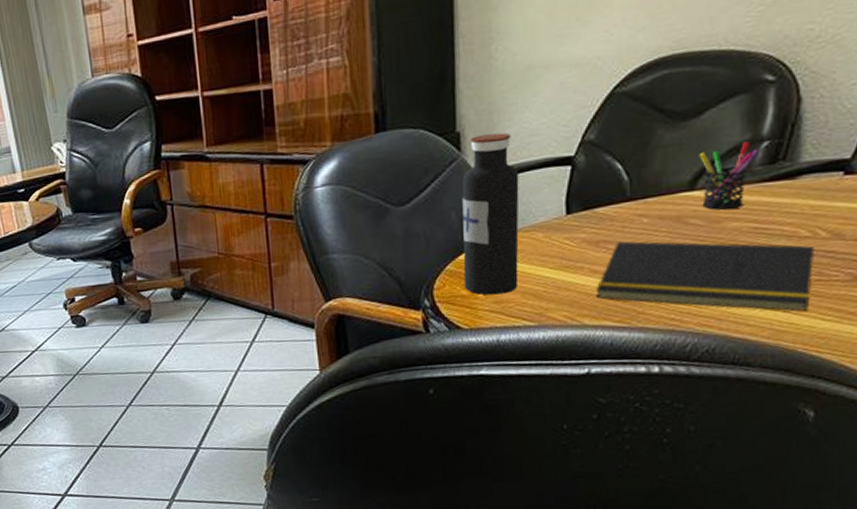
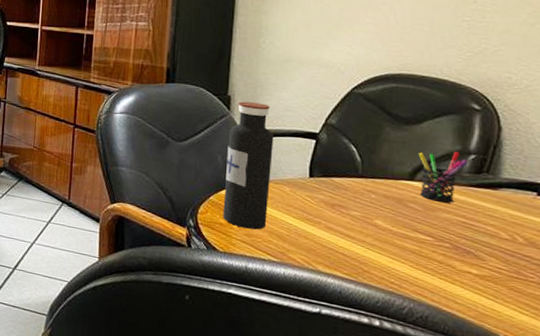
notepad: present [597,241,816,311] -> none [330,208,514,302]

